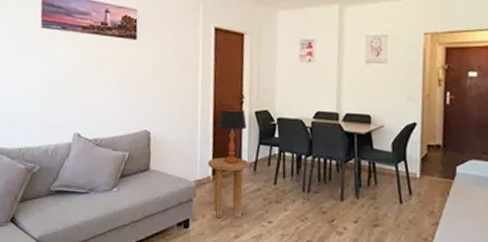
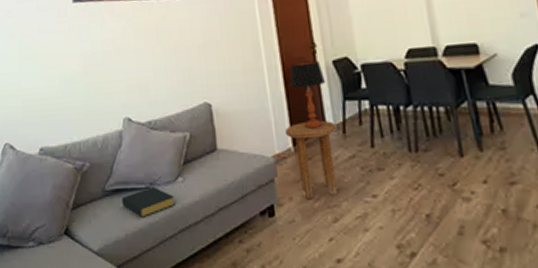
hardback book: none [63,192,109,216] -> present [121,187,175,218]

